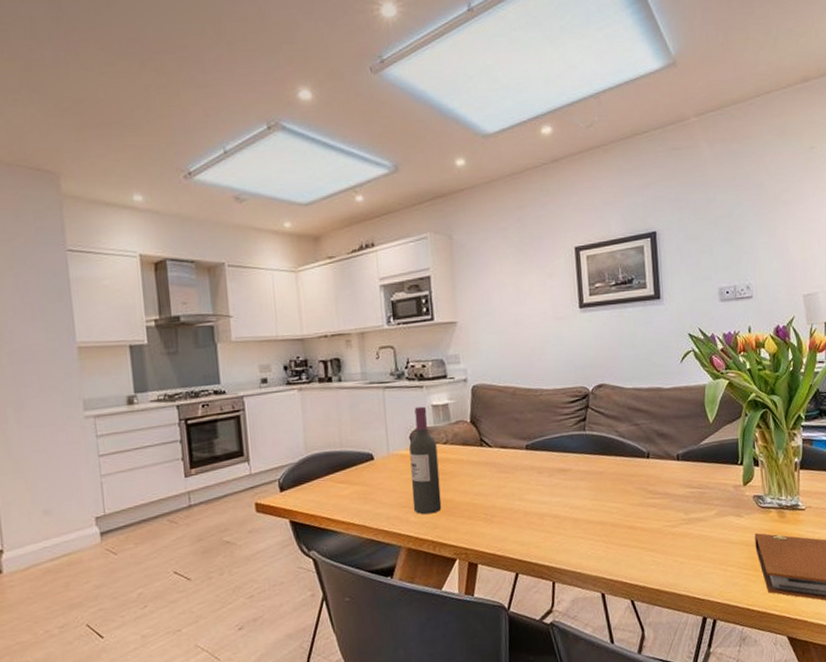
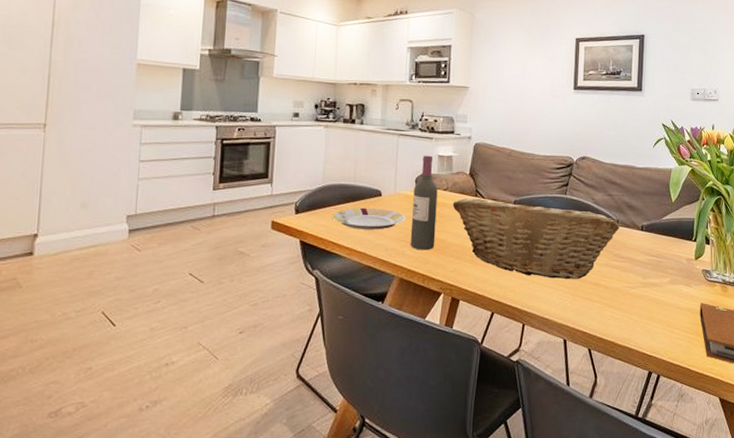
plate: none [322,473,404,500] -> present [332,207,405,230]
fruit basket: none [455,441,652,528] -> present [452,198,620,279]

